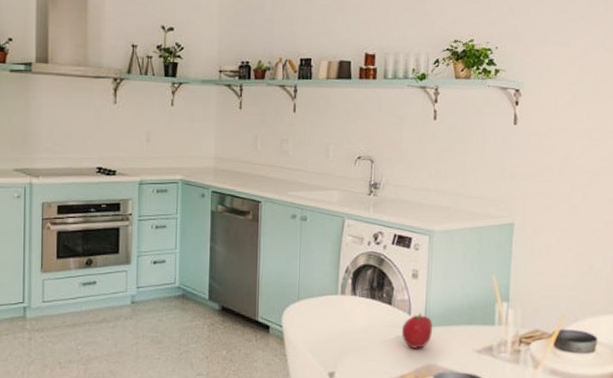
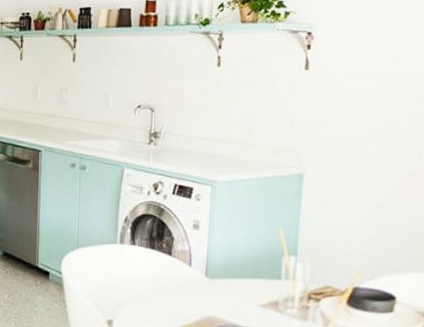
fruit: present [401,313,432,348] -> none [181,264,214,300]

